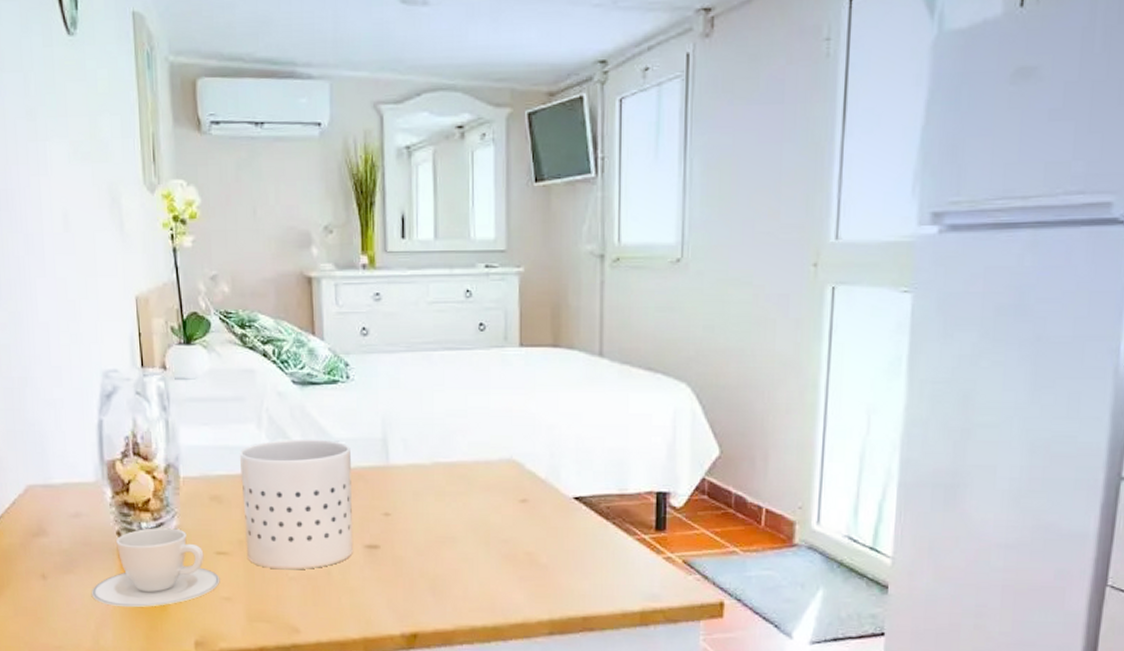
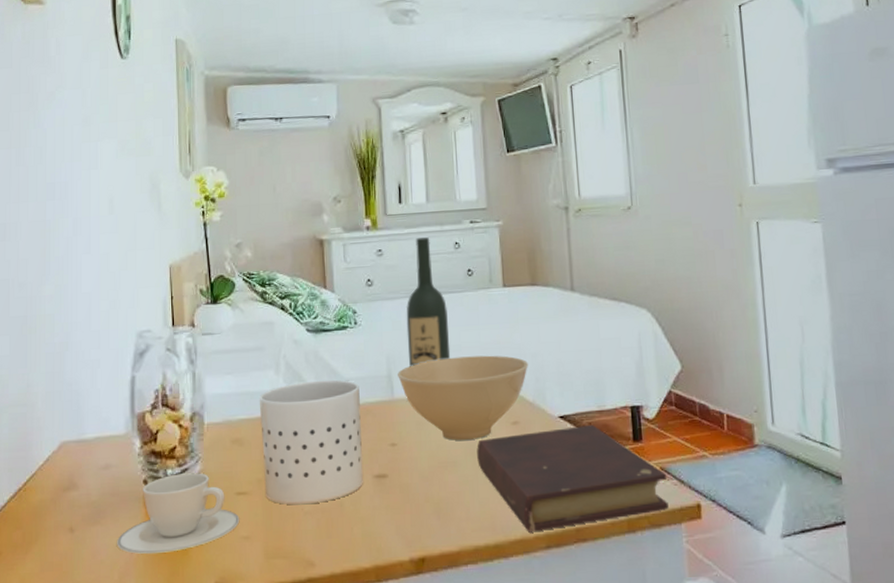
bowl: none [394,423,543,515] -> present [398,355,528,440]
wine bottle: none [405,282,455,431] -> present [406,237,451,367]
book: none [479,508,690,617] -> present [477,424,669,533]

